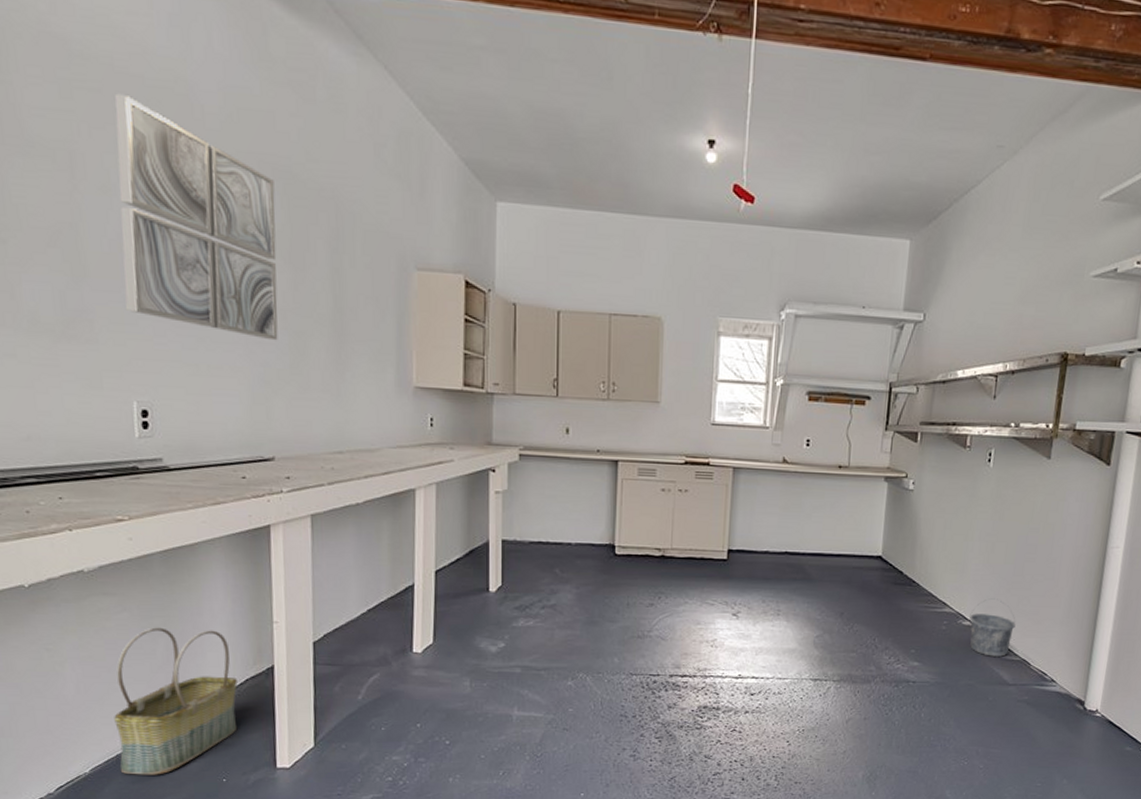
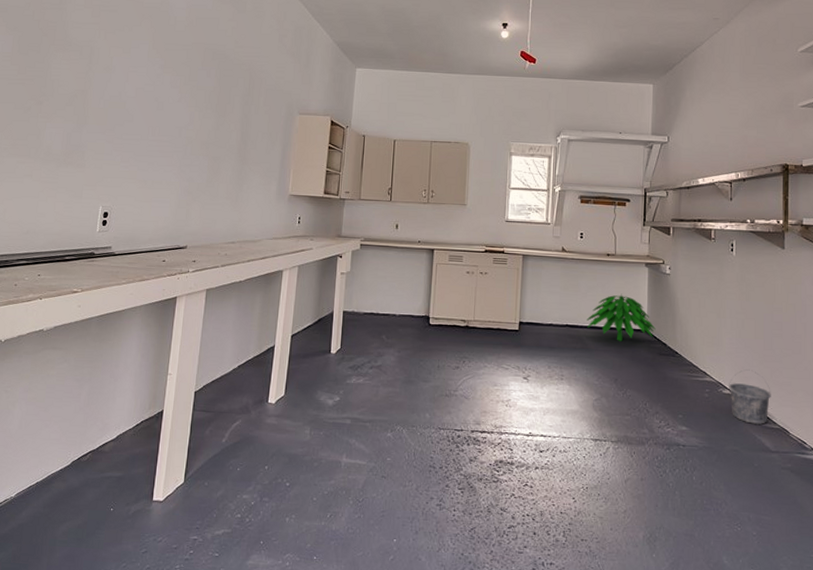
basket: present [114,627,238,775] -> none [36,376,135,502]
wall art: present [115,93,278,341] -> none [107,12,213,164]
indoor plant: none [810,514,892,570] -> present [586,293,656,341]

